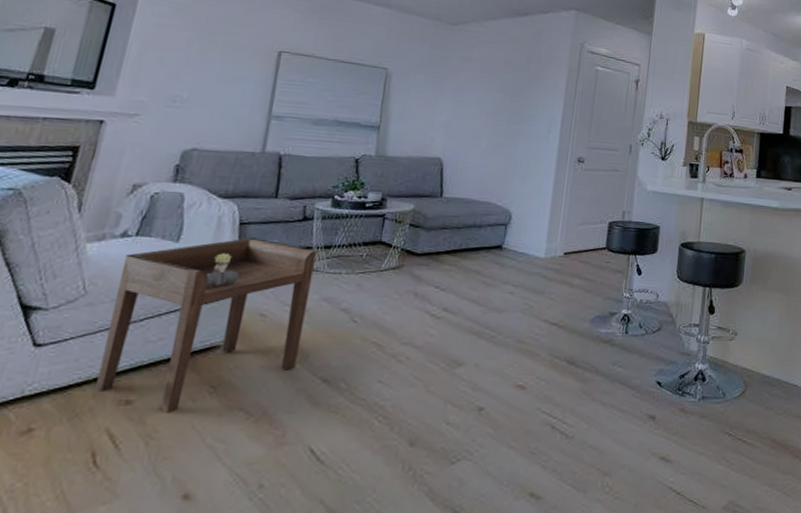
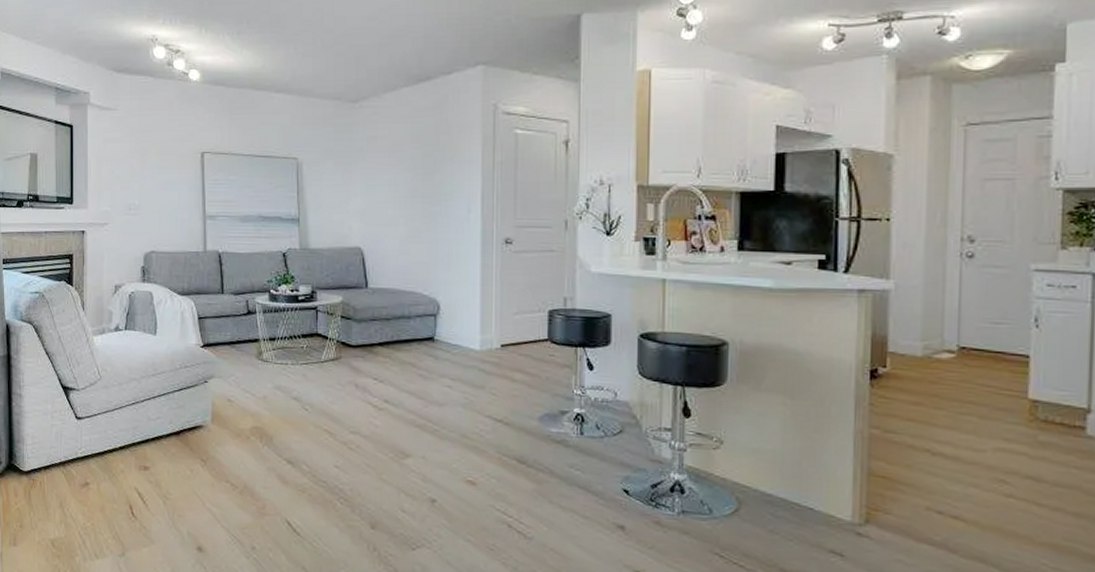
side table: present [95,238,317,414] -> none [122,331,264,480]
bust sculpture: present [204,253,239,289] -> none [181,344,205,376]

